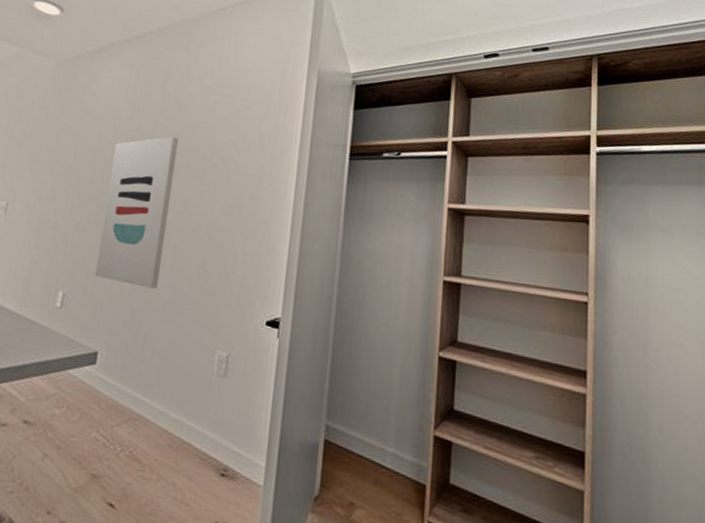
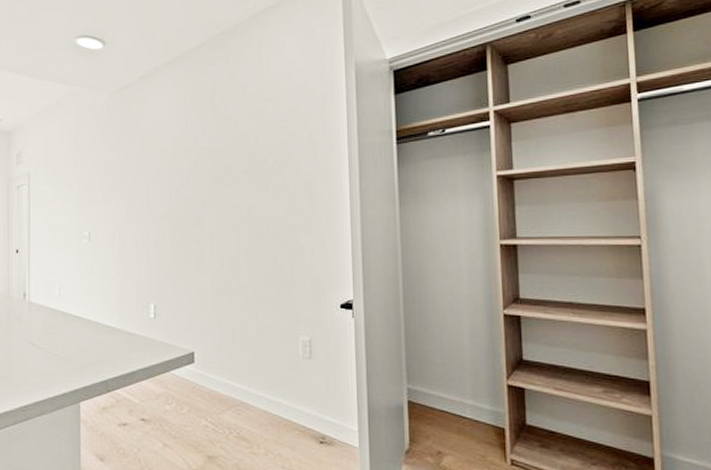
wall art: present [94,136,179,289] -> none [176,147,237,290]

